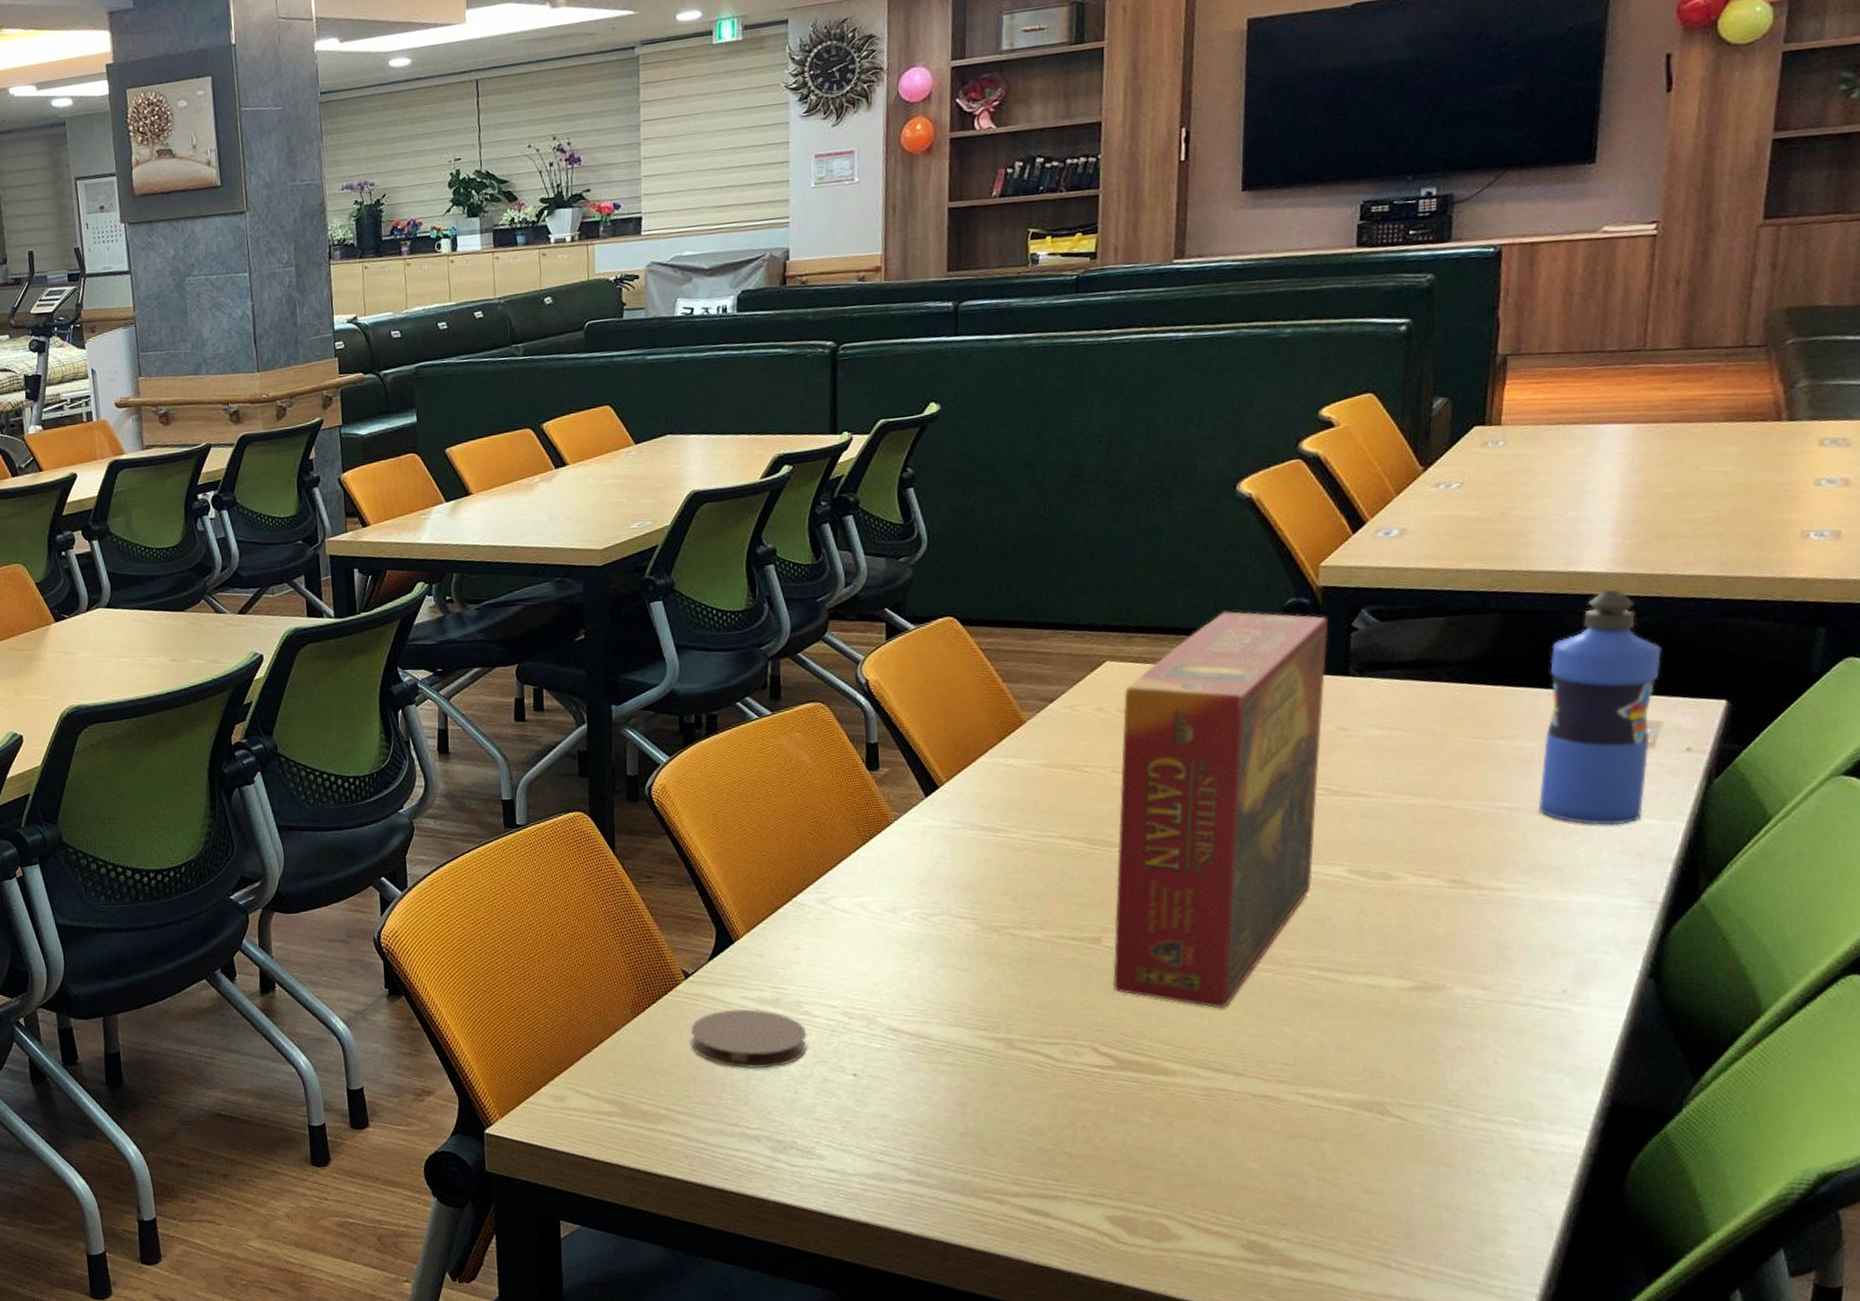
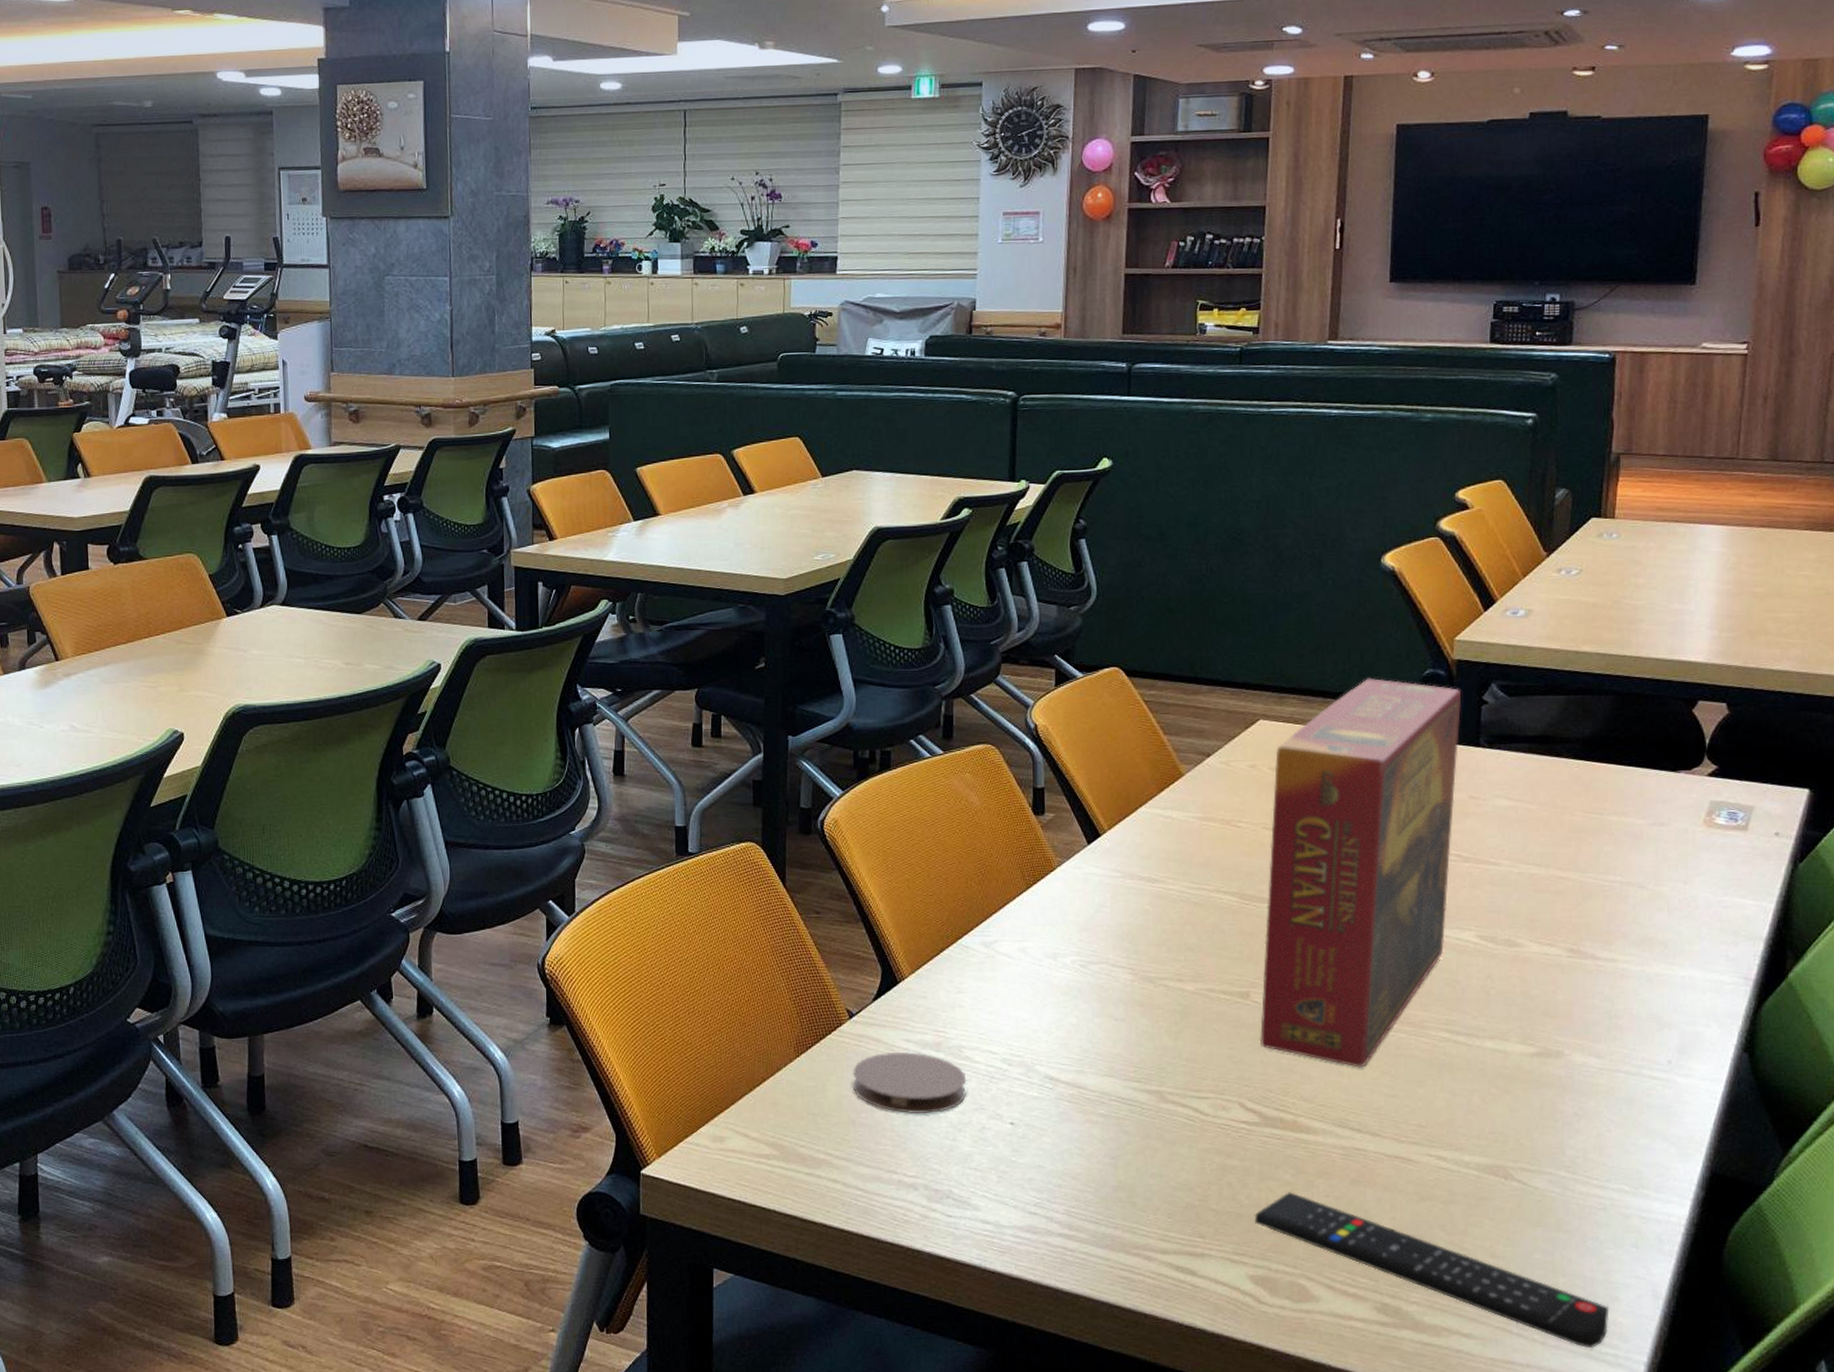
remote control: none [1110,1134,1497,1282] -> present [1254,1192,1610,1349]
water bottle: present [1538,590,1661,826] -> none [1646,680,1753,904]

